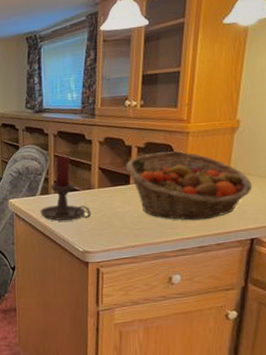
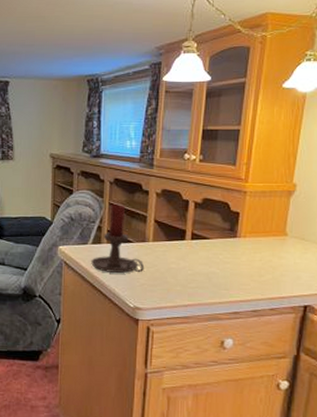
fruit basket: present [125,151,252,221] -> none [181,210,306,283]

